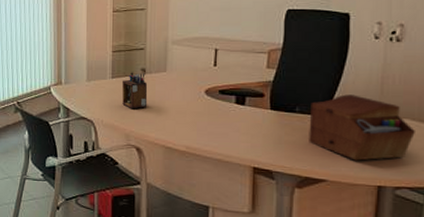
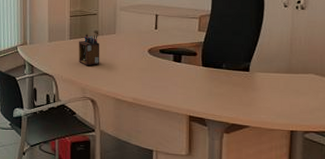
sewing box: present [309,94,415,161] -> none [234,53,319,109]

